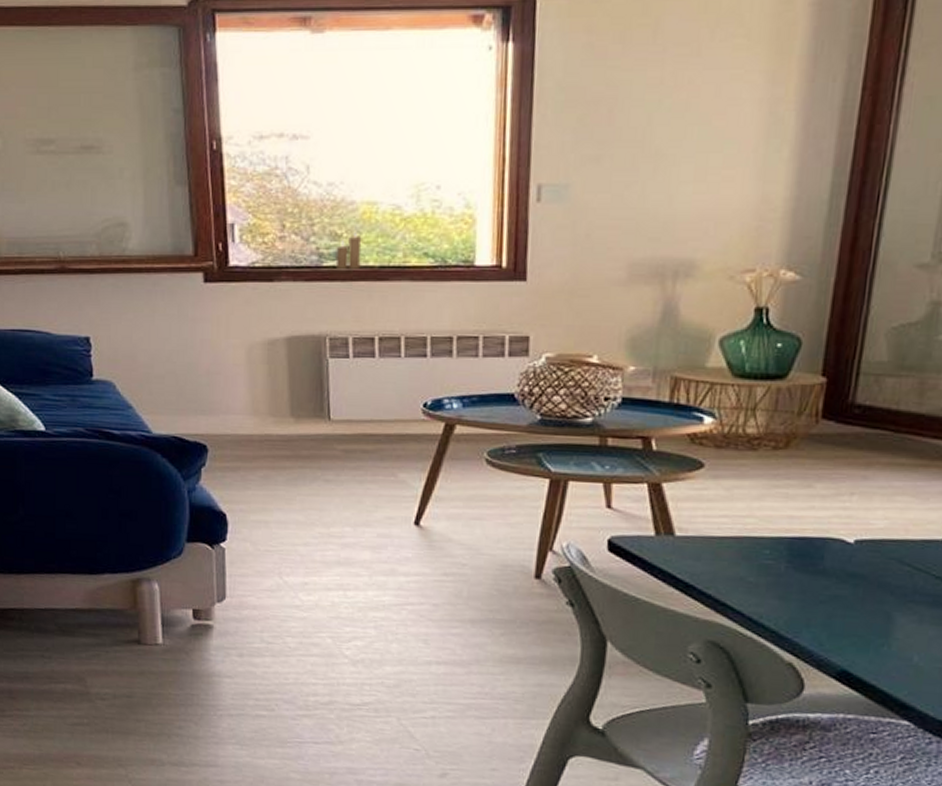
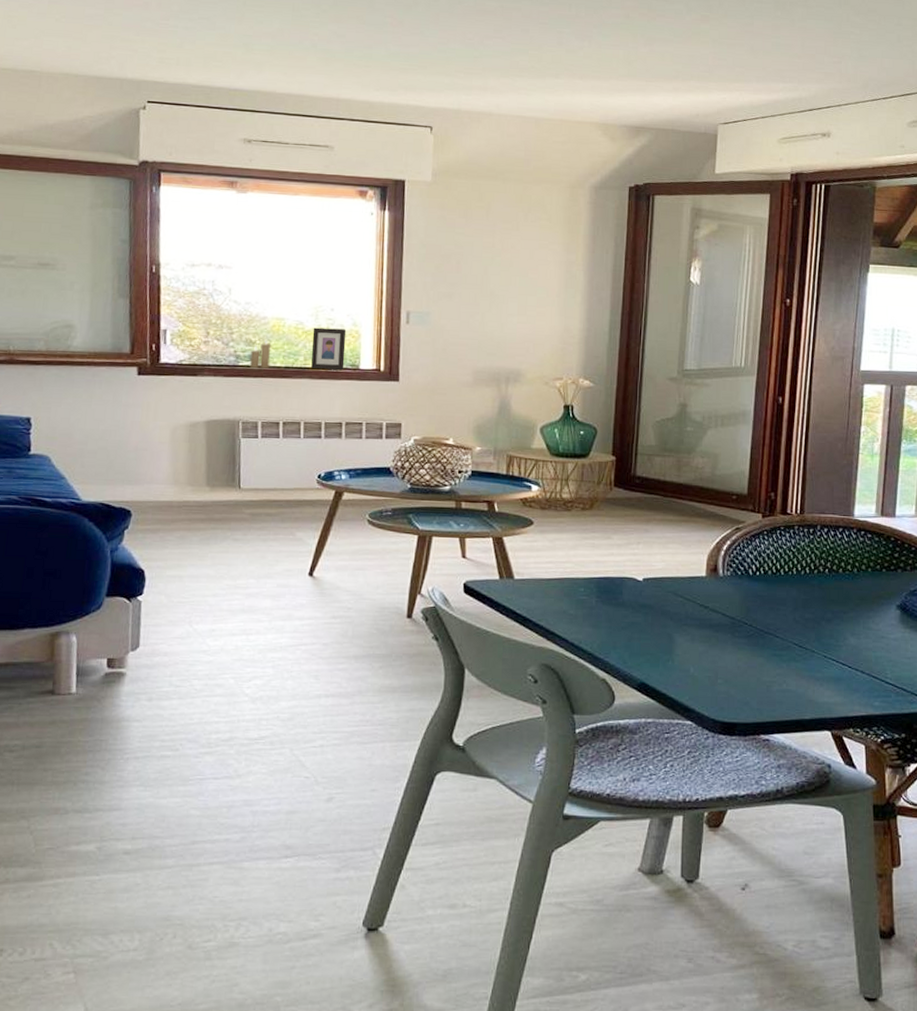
picture frame: none [412,212,457,269] -> present [311,327,347,371]

